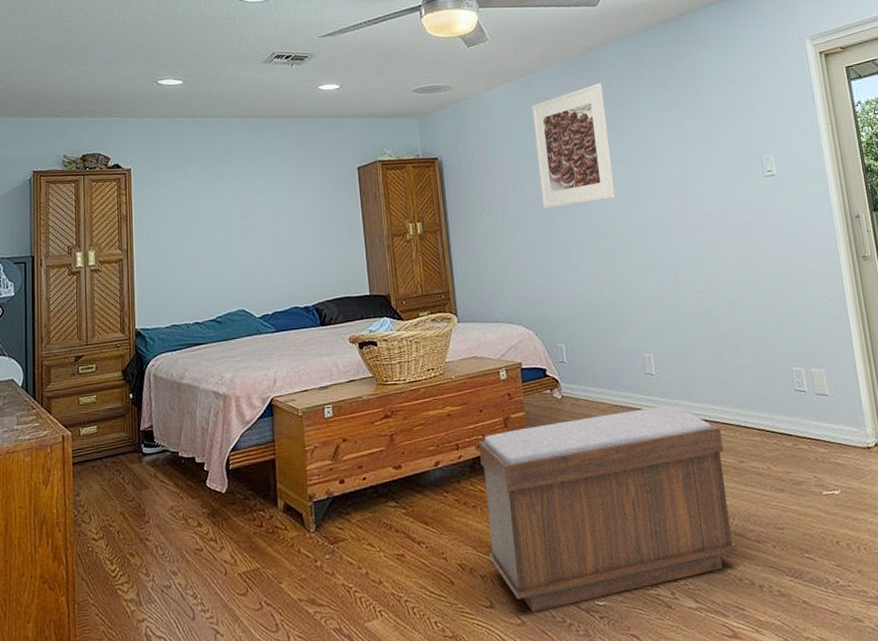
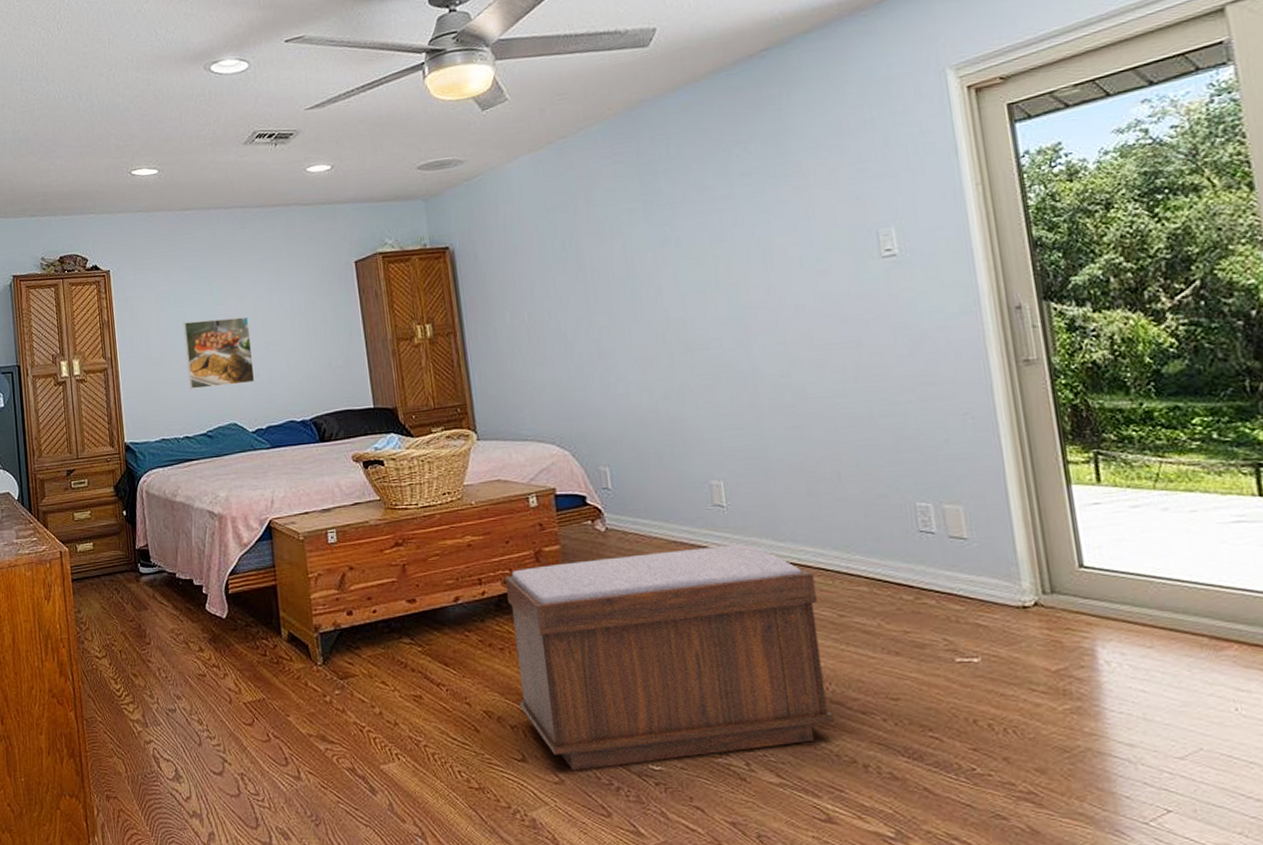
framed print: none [198,213,264,279] -> present [182,316,255,389]
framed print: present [532,83,616,209] -> none [564,145,675,306]

